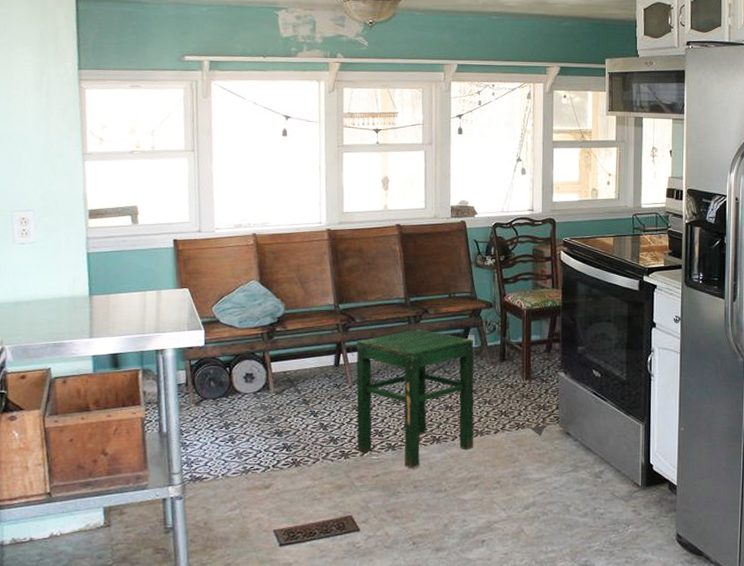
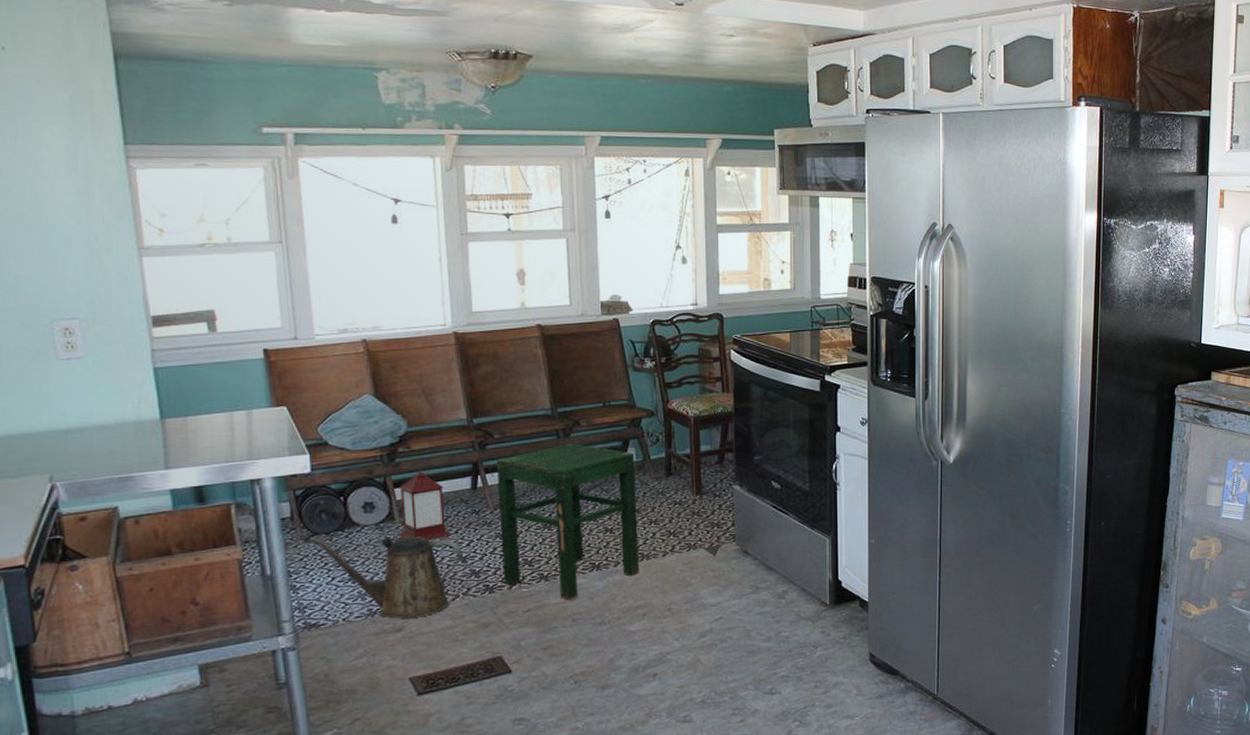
watering can: none [199,401,324,477] -> present [309,536,462,618]
lantern: none [271,338,315,409] -> present [397,459,451,541]

